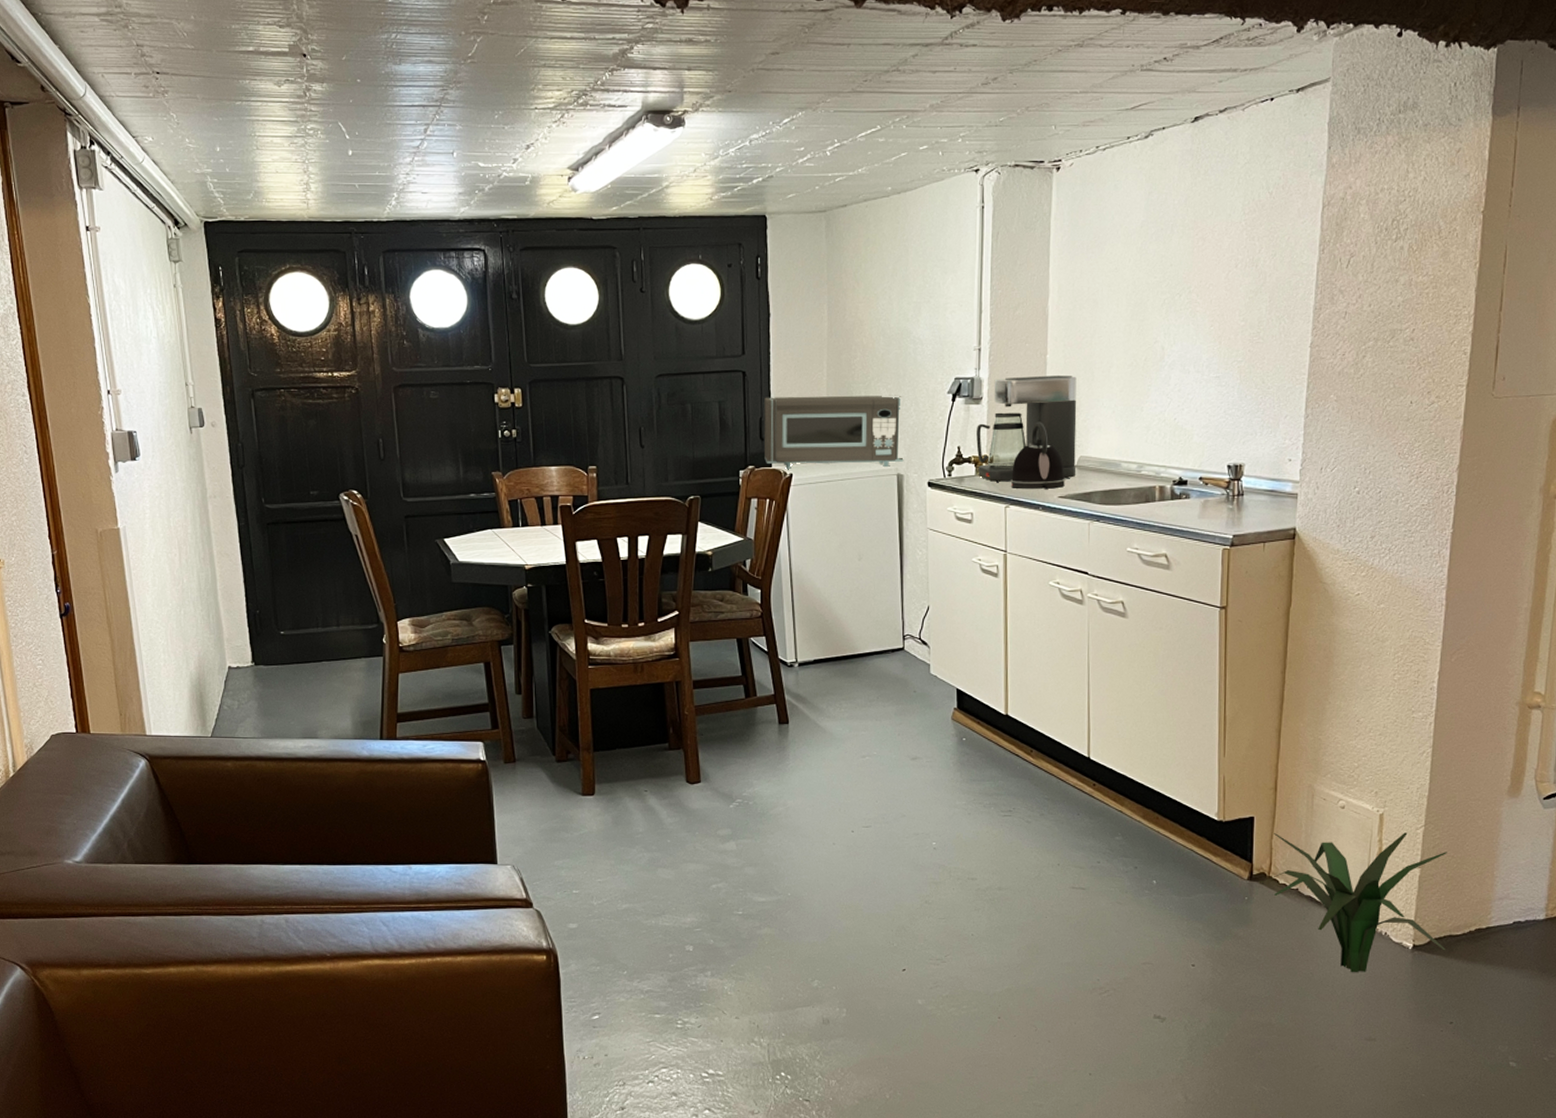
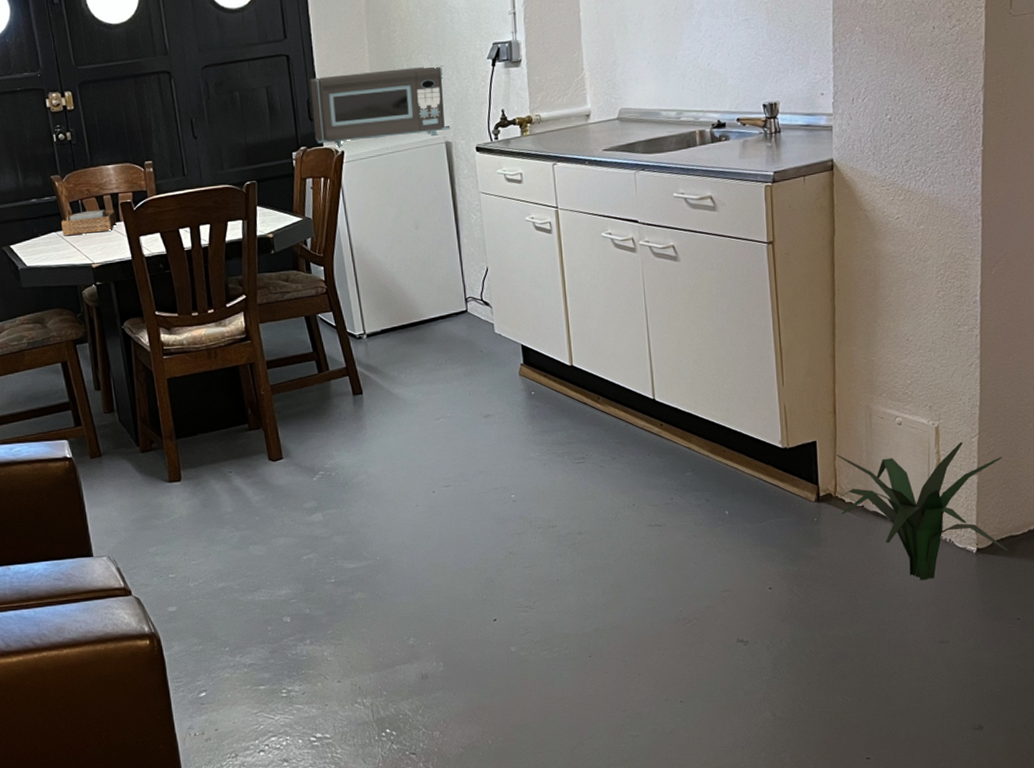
napkin holder: none [498,510,554,535] -> present [61,209,117,236]
coffee maker: present [976,375,1077,482] -> none [518,31,619,141]
kettle: present [1010,421,1066,490] -> none [555,78,609,146]

